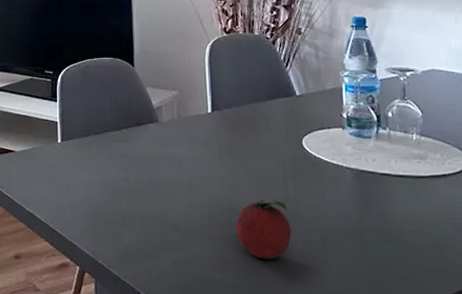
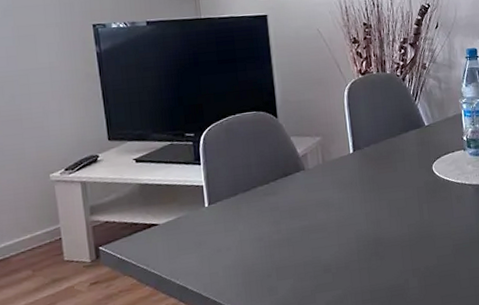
fruit: present [235,200,292,260] -> none [380,225,429,282]

